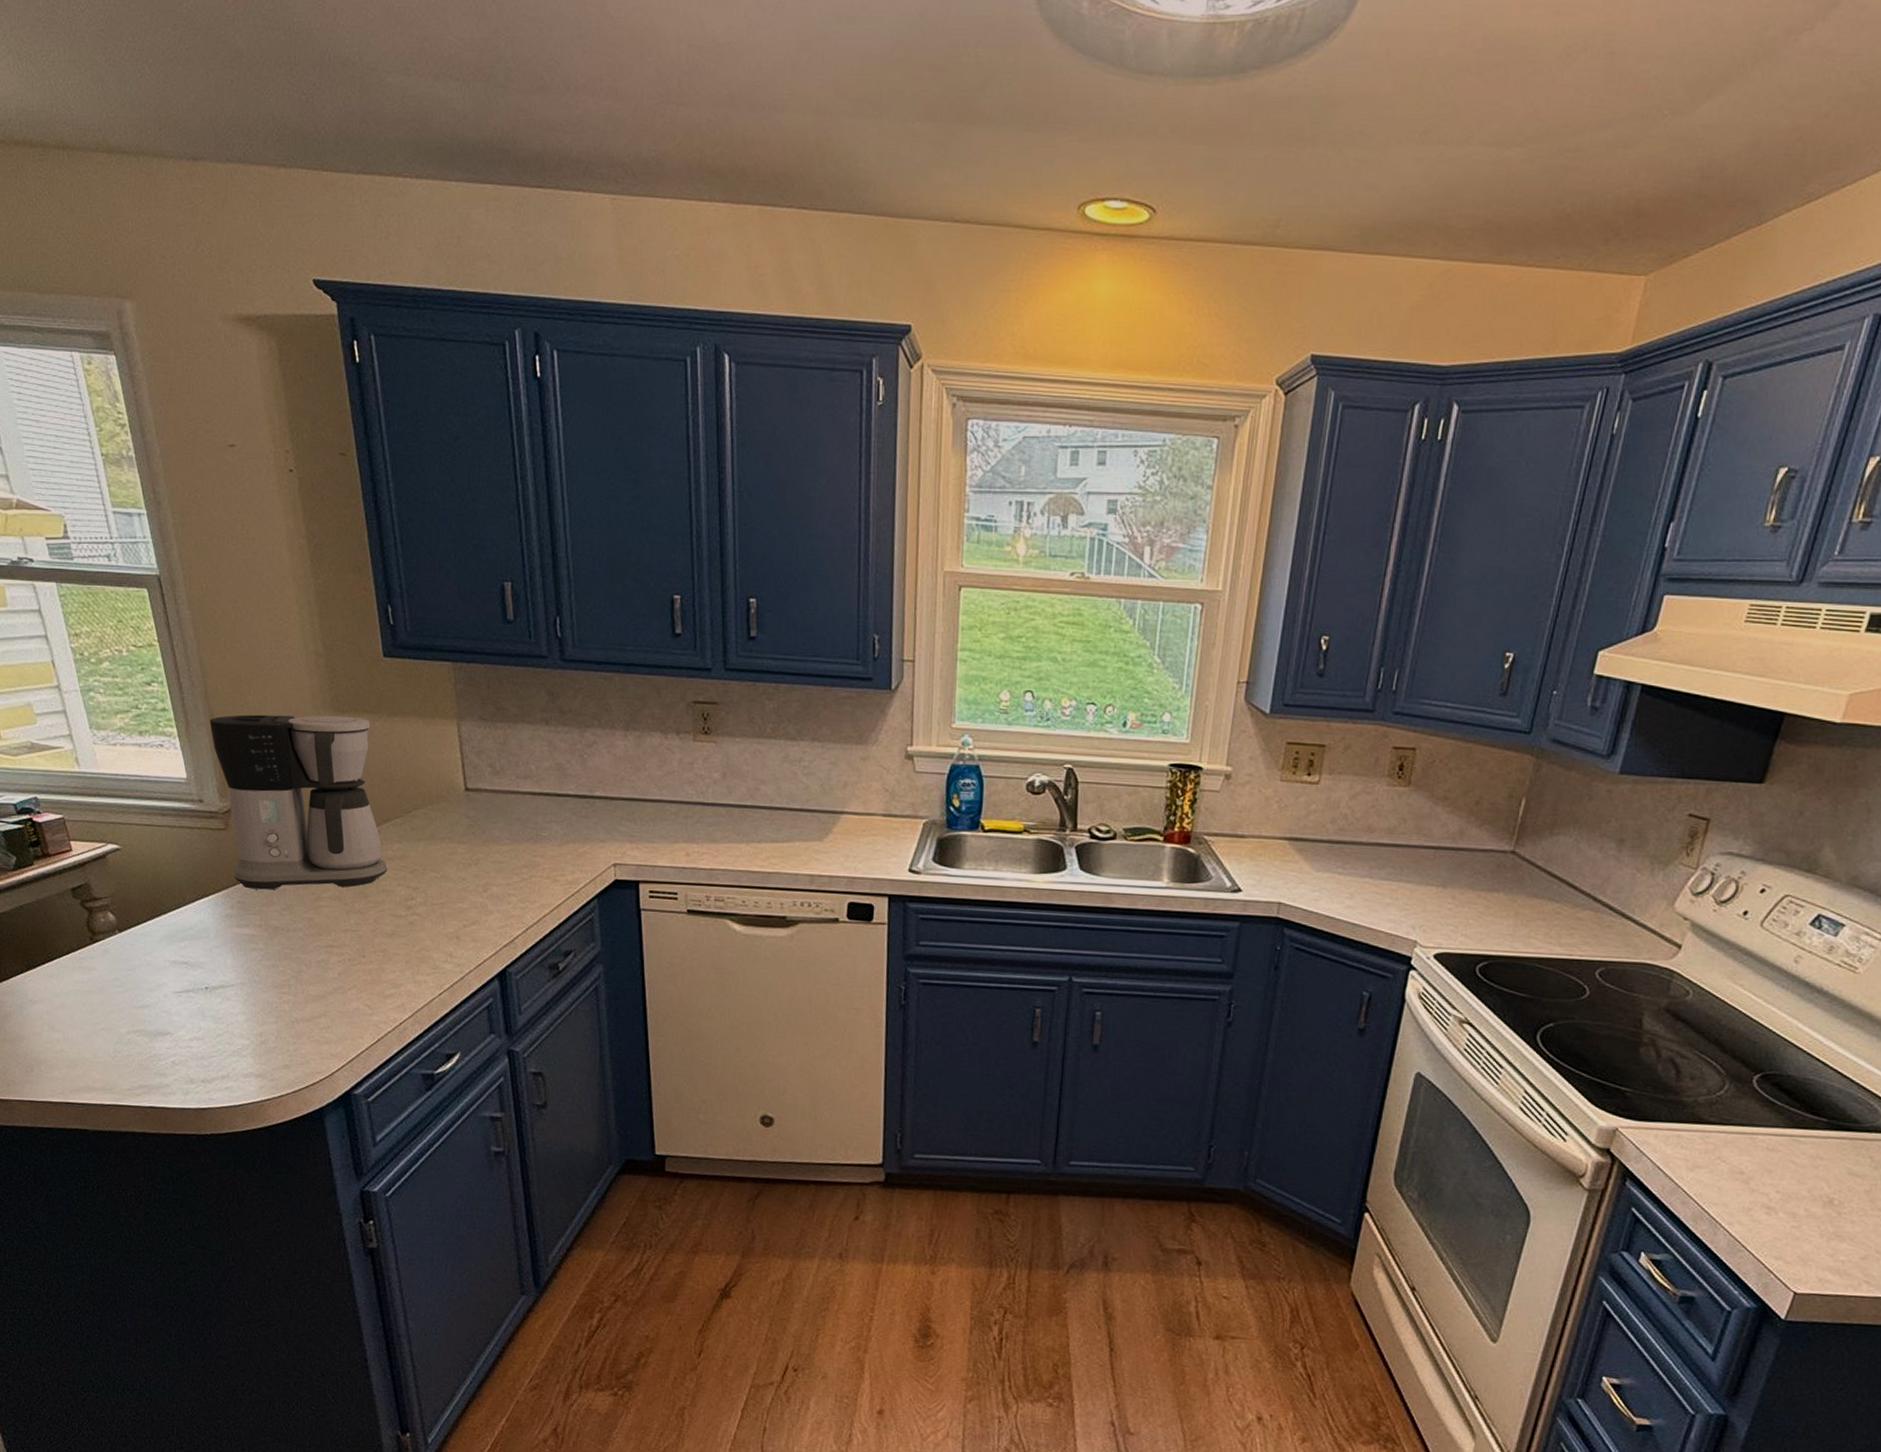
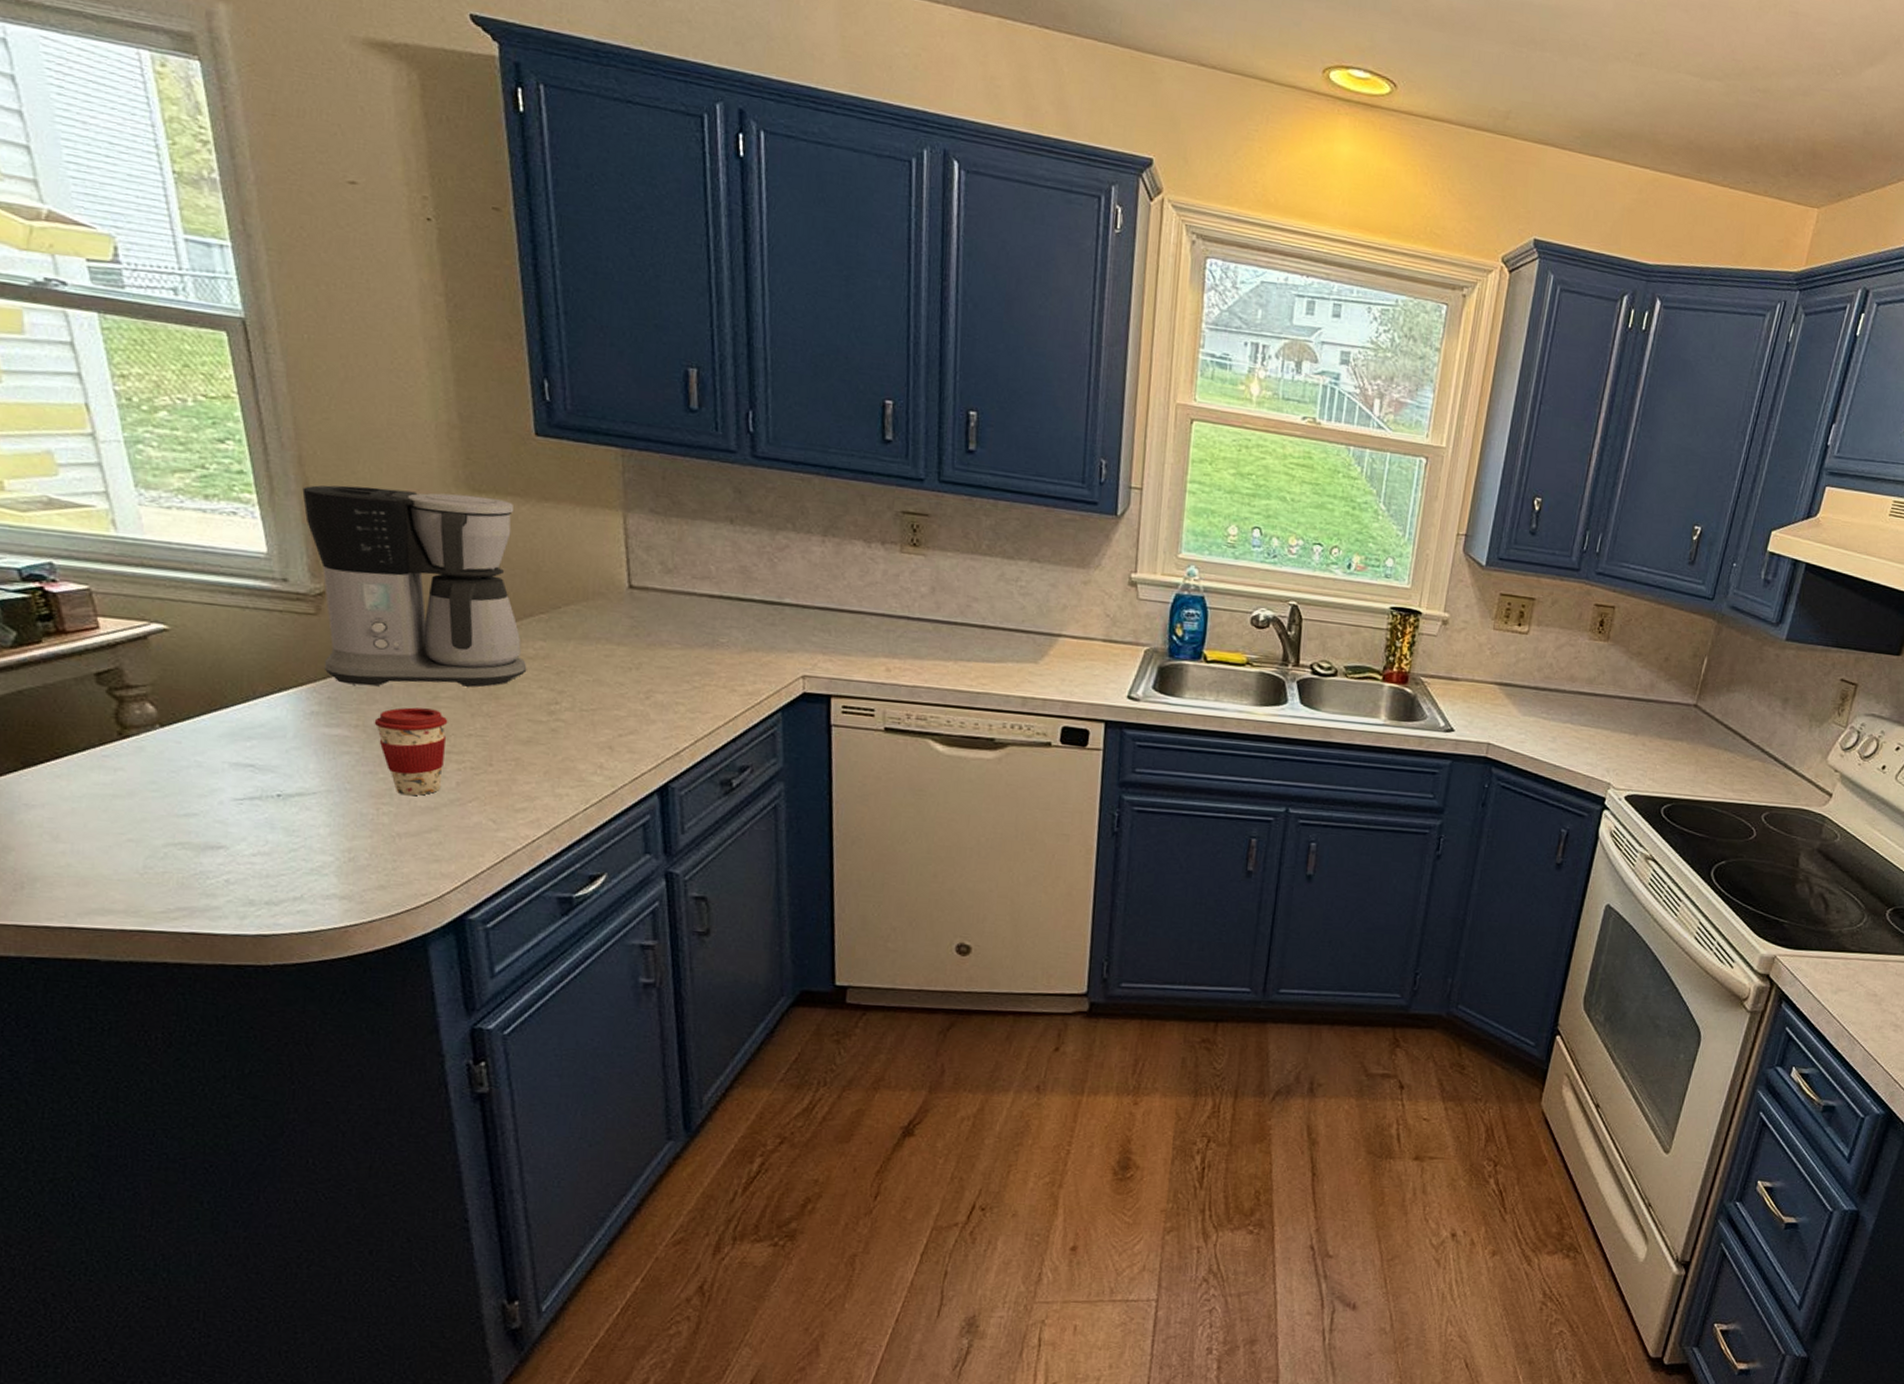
coffee cup: none [273,907,329,986] -> present [374,707,448,796]

